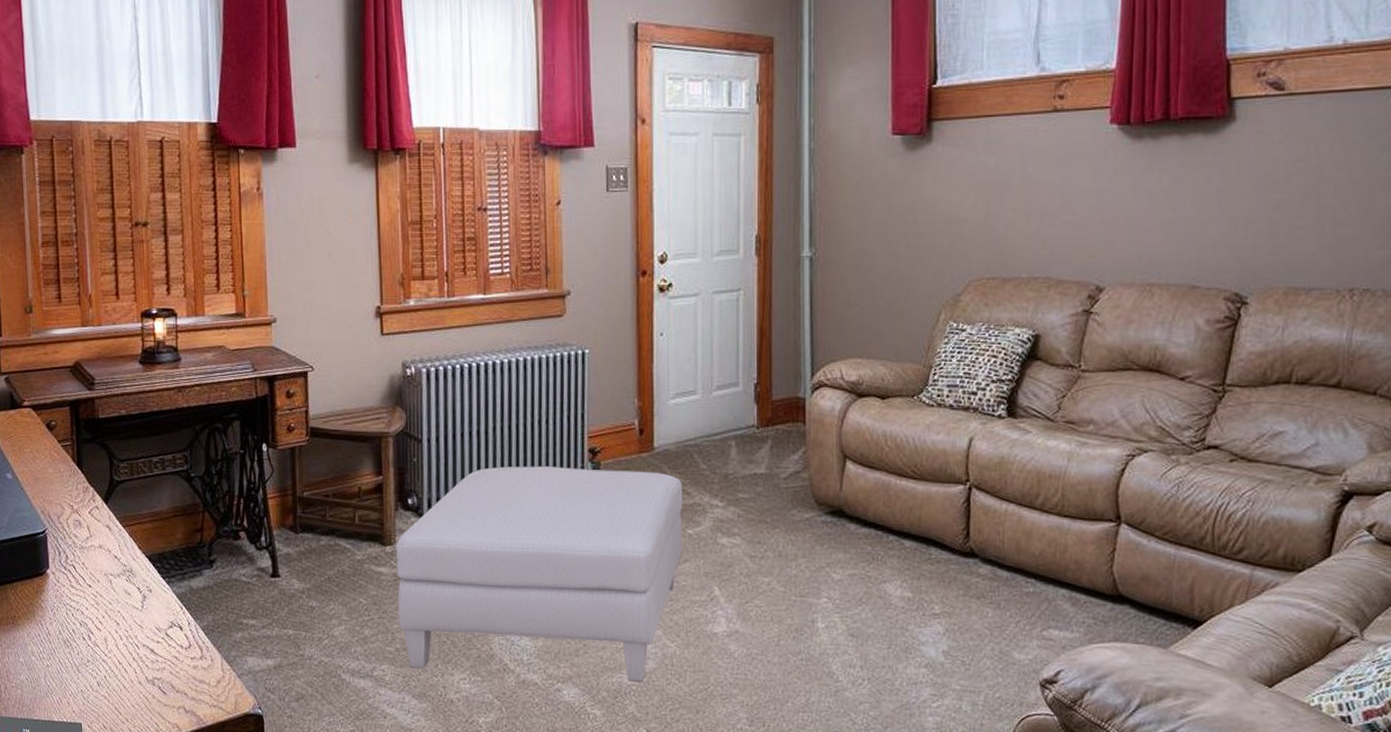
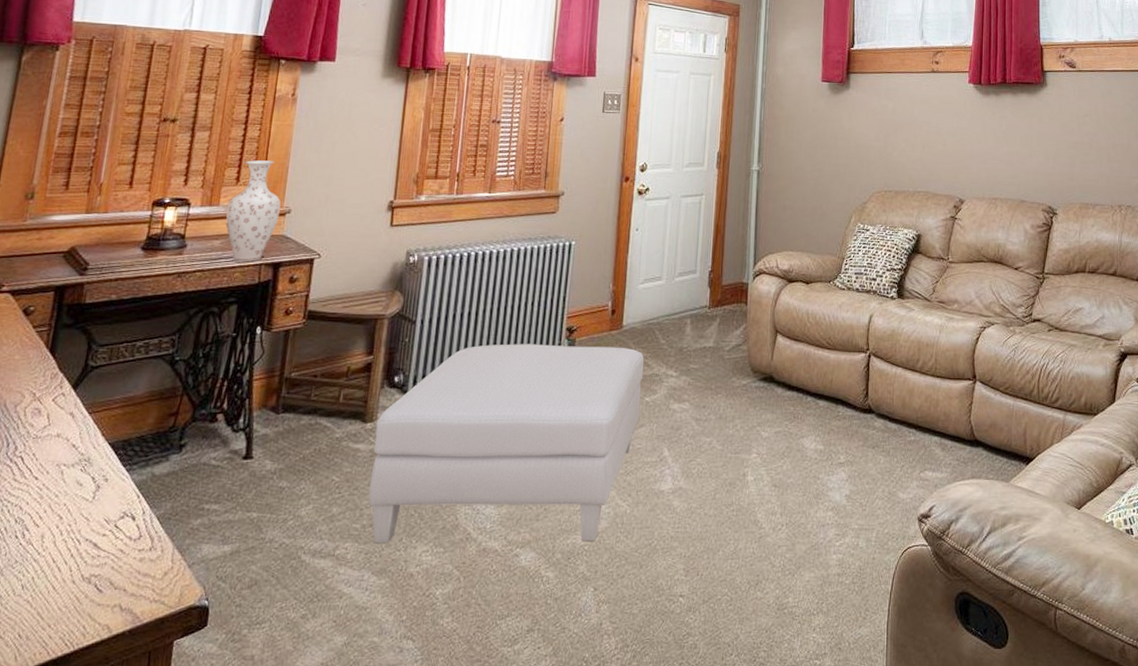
vase: none [212,265,266,375] -> present [225,160,281,262]

